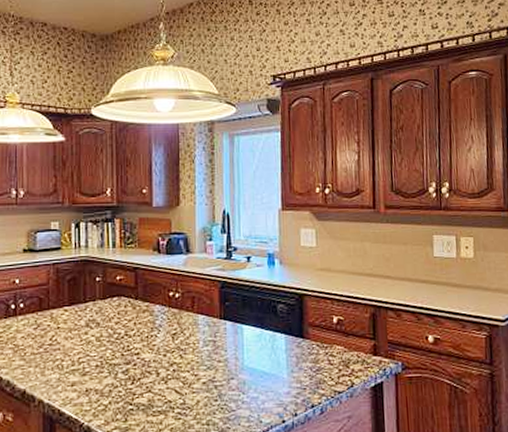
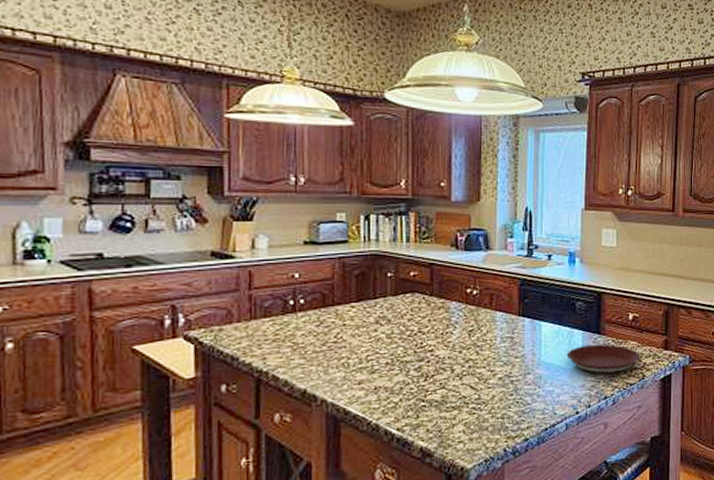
plate: none [269,348,348,381] -> present [566,344,640,374]

